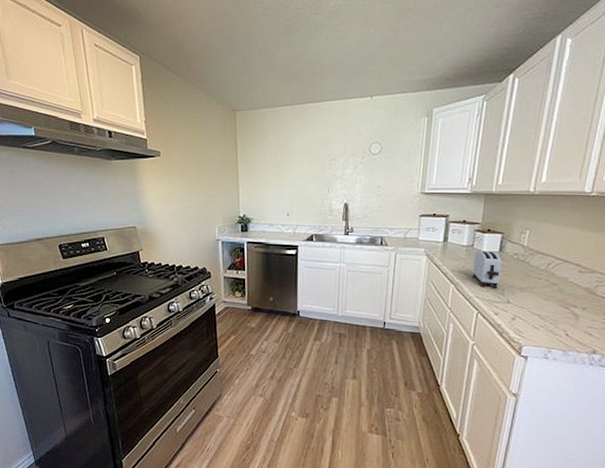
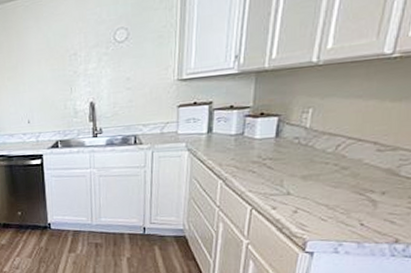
toaster: present [471,251,502,288] -> none [243,138,280,180]

